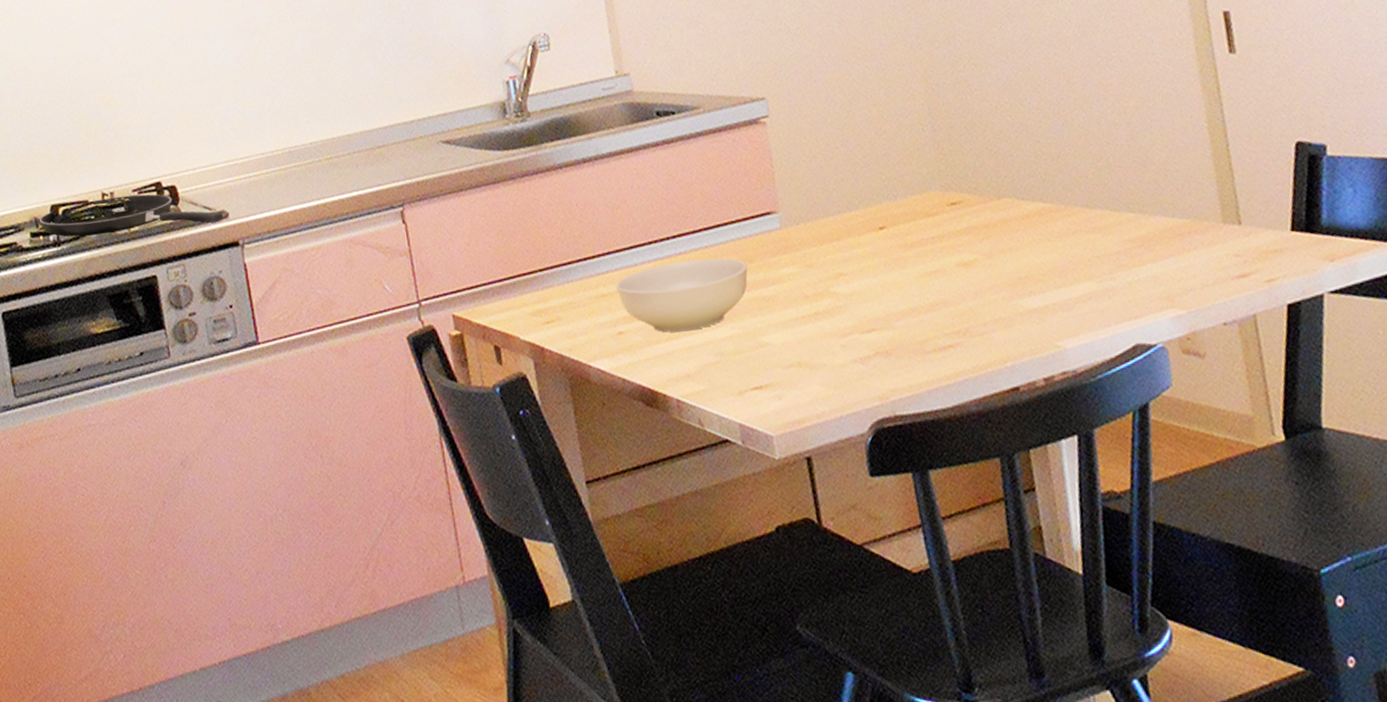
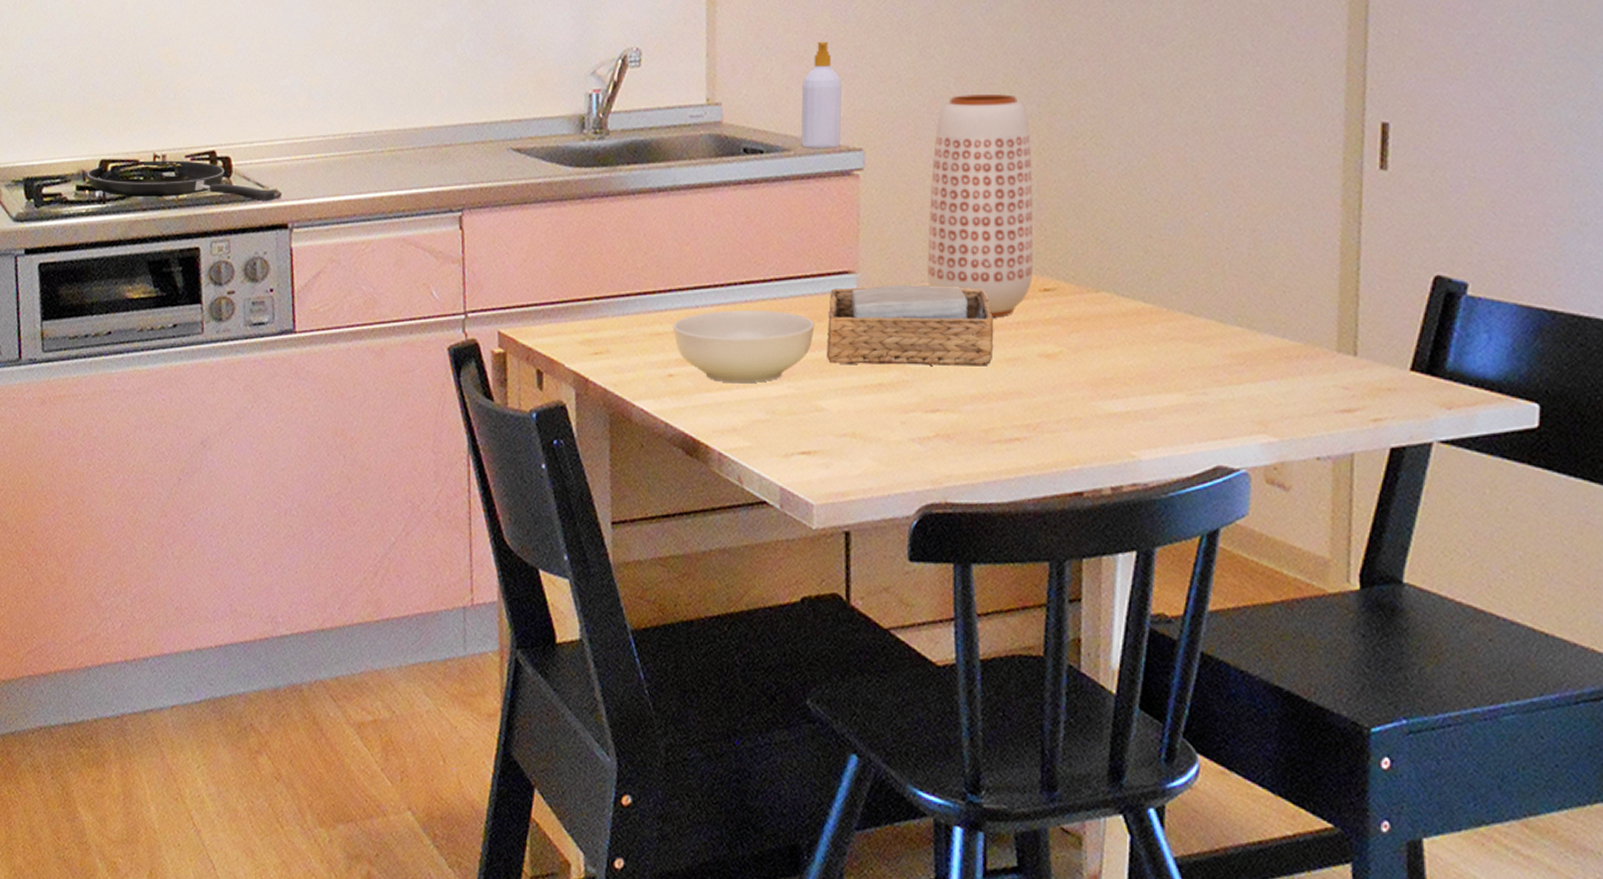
soap bottle: none [701,4,744,105] -> present [801,41,841,149]
napkin holder: none [756,211,915,300] -> present [827,285,994,366]
vase: none [828,30,939,235] -> present [927,94,1034,317]

